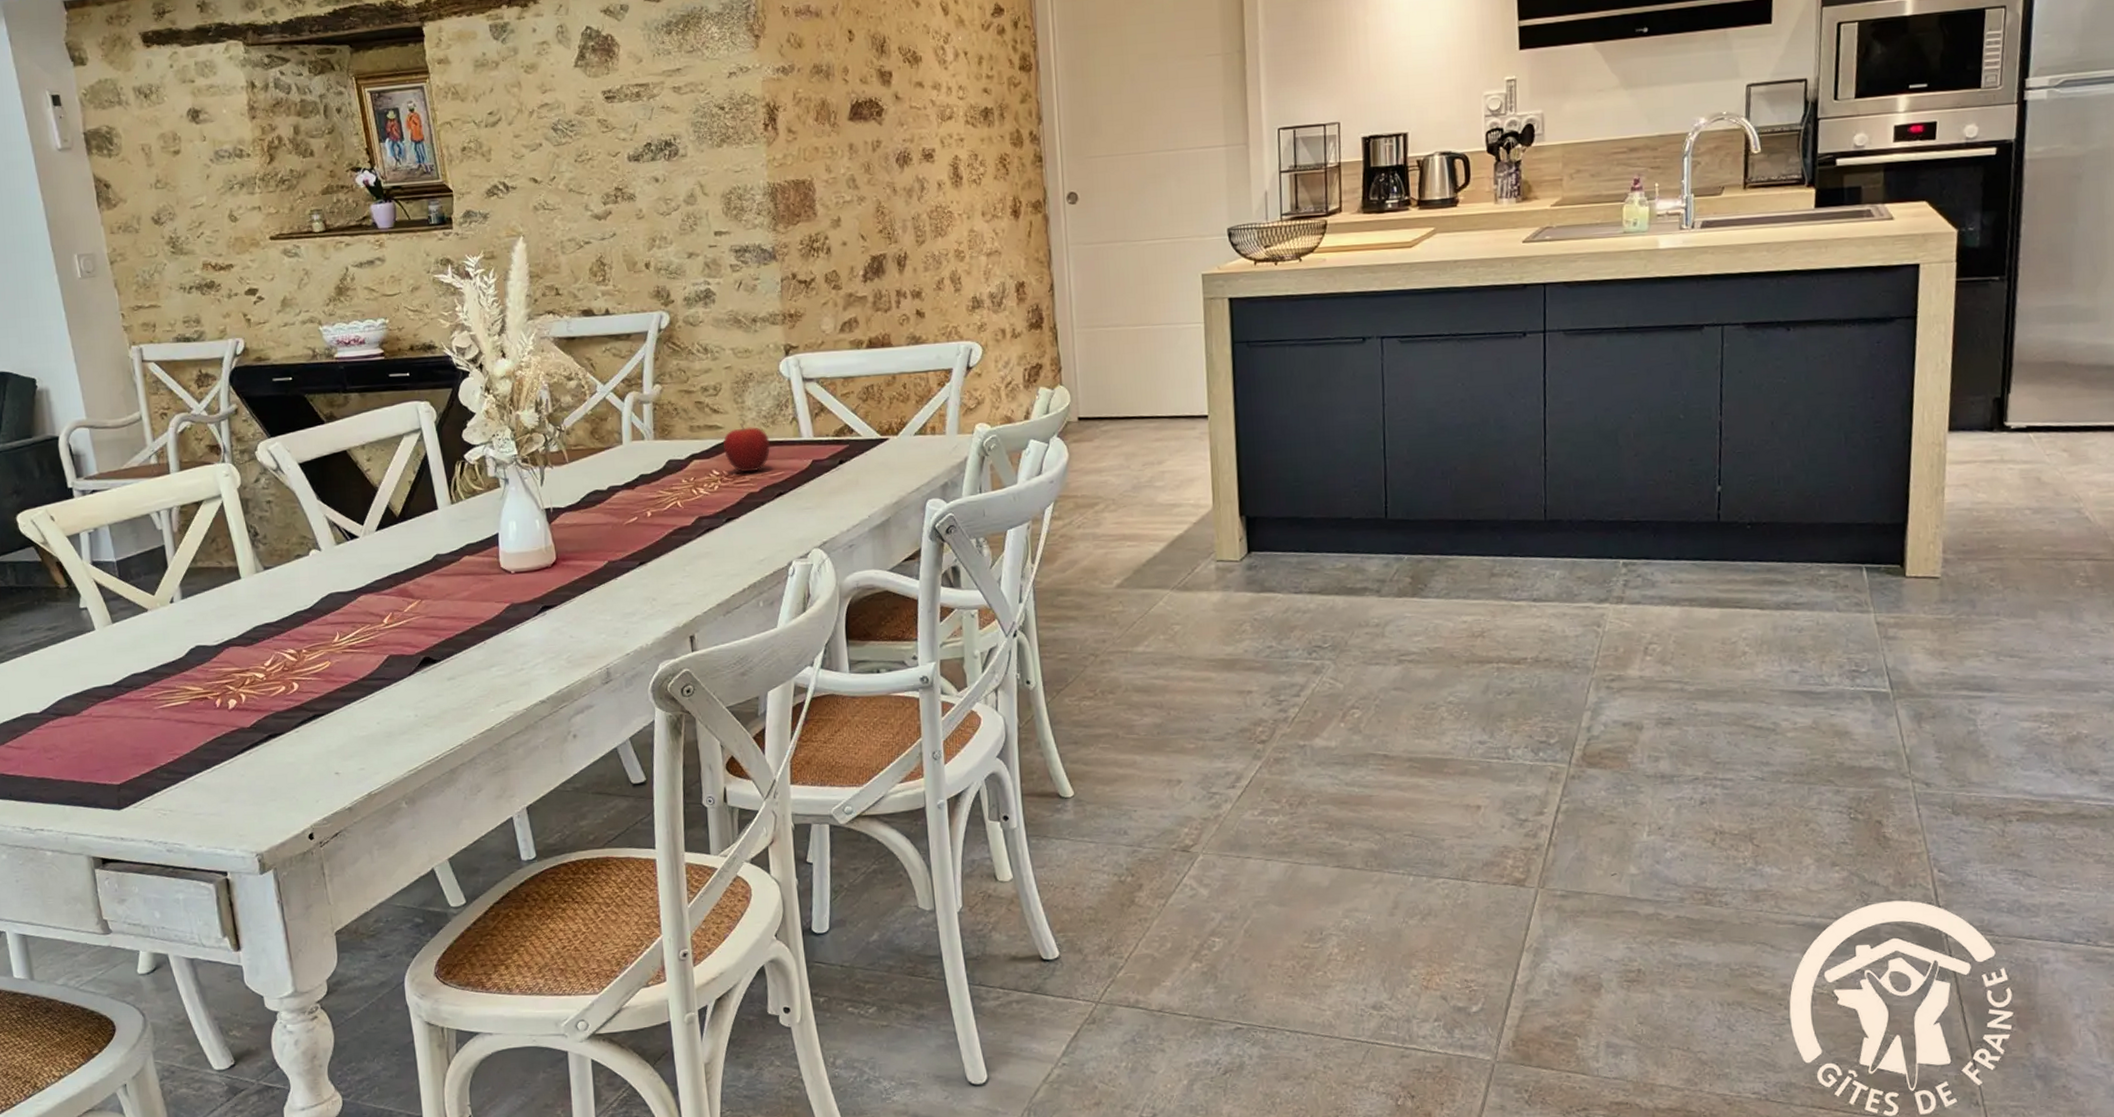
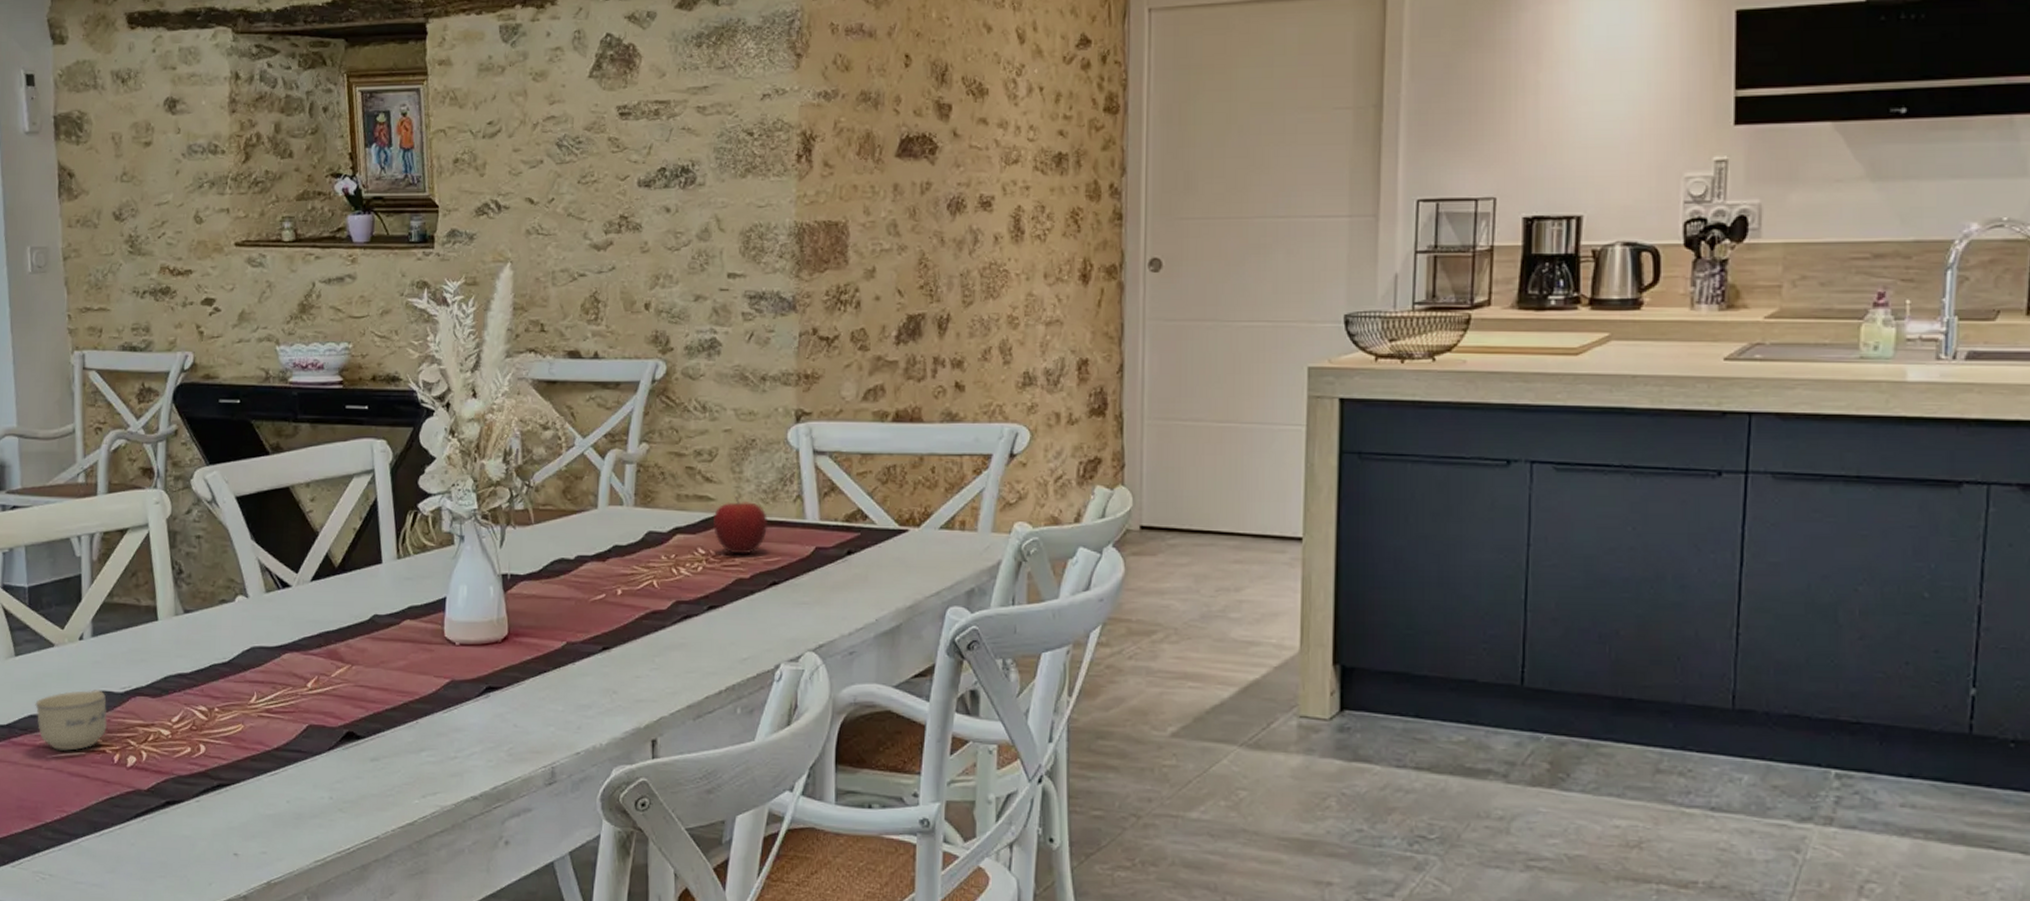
cup: none [136,644,207,702] -> present [35,688,108,751]

